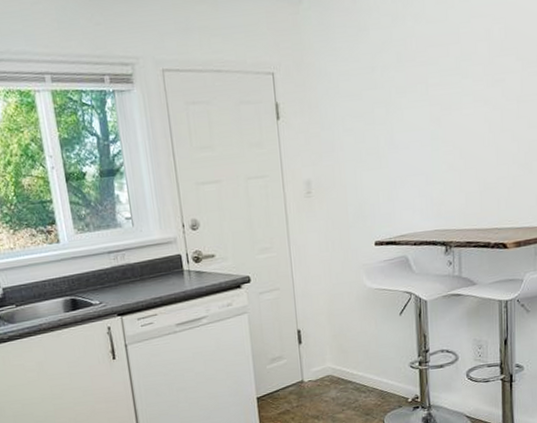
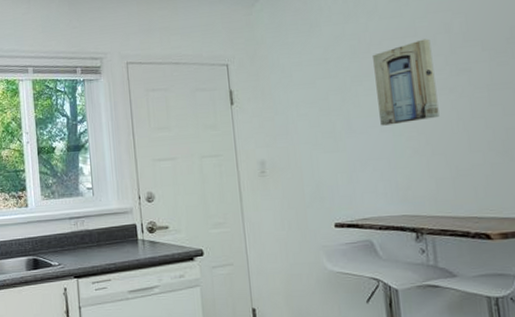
wall art: none [418,46,474,141] -> present [373,38,440,126]

